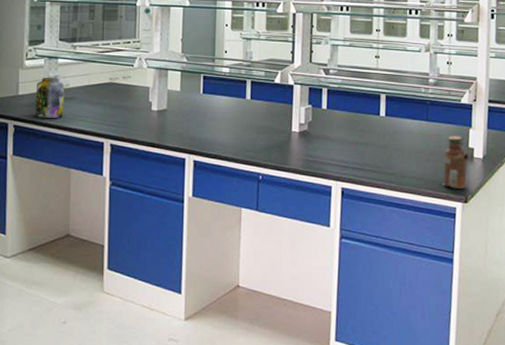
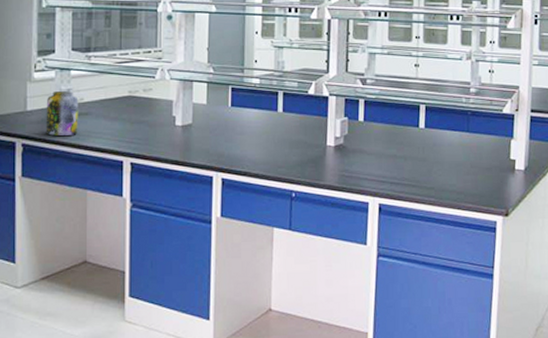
drink bottle: present [442,136,468,189] -> none [483,147,509,202]

